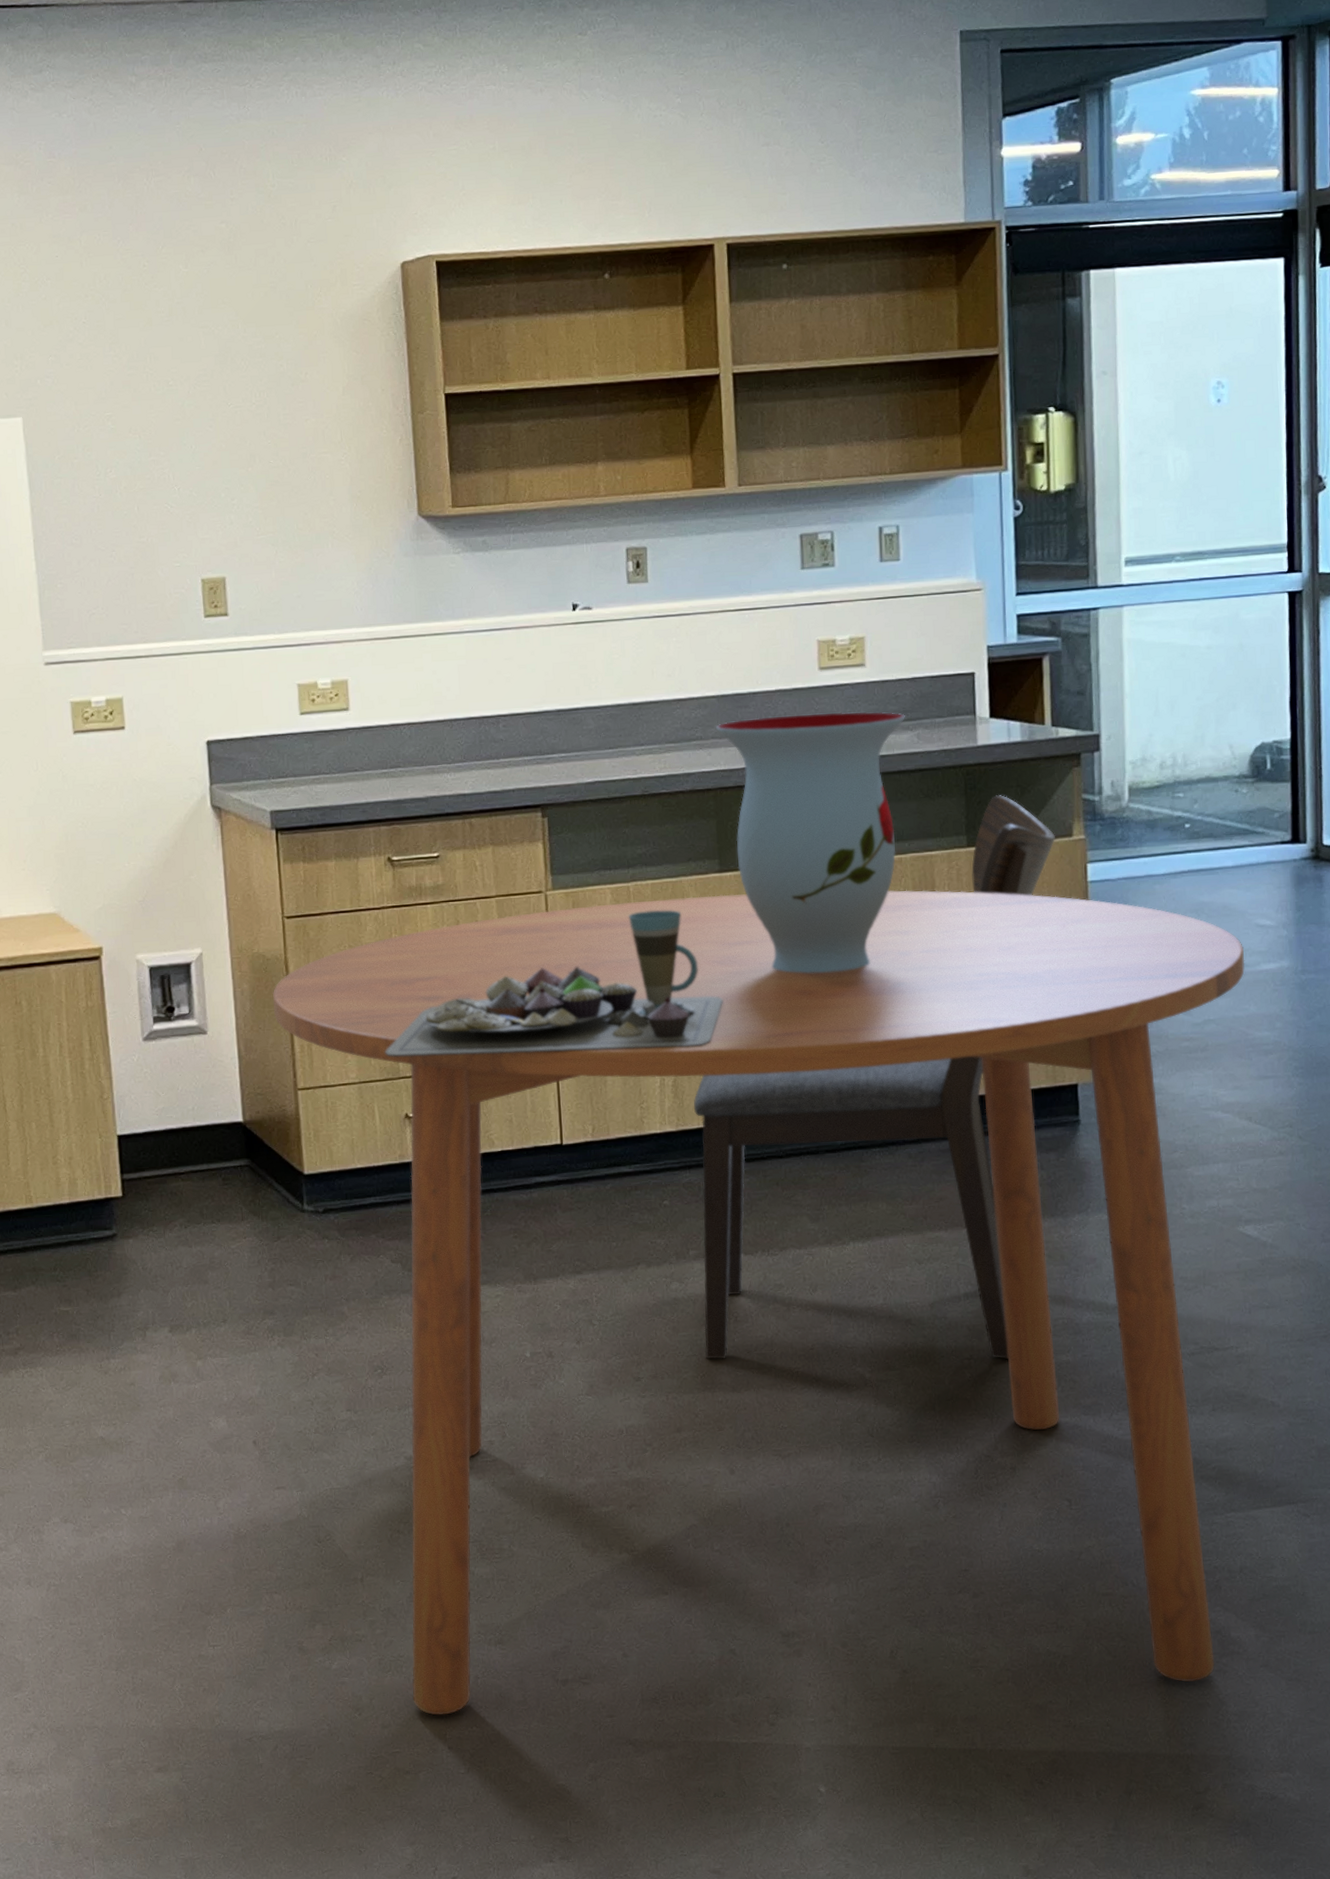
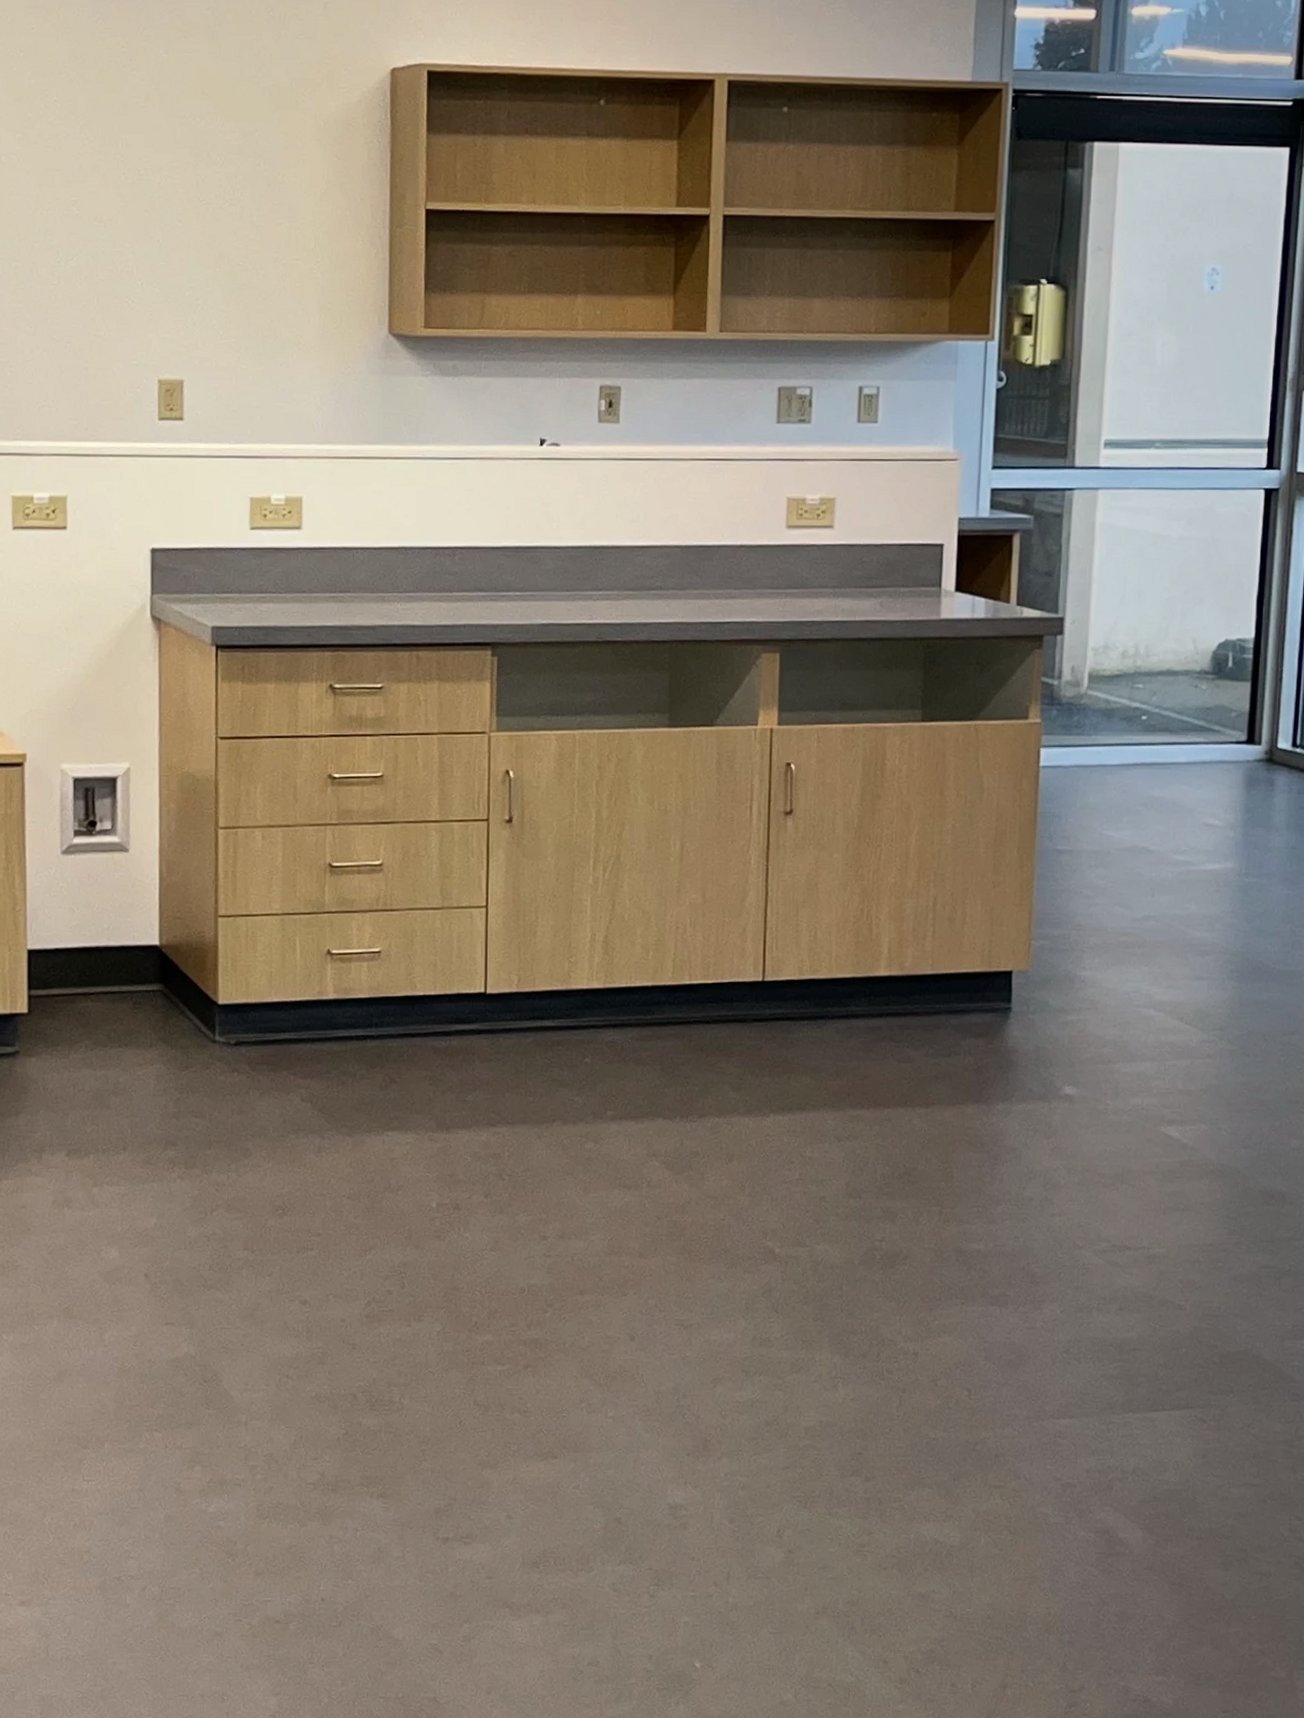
dining table: present [272,890,1245,1716] -> none [199,750,1190,1580]
food plate: present [384,910,724,1057] -> none [311,761,662,904]
chair: present [693,794,1055,1360] -> none [614,670,1011,1243]
vase: present [716,711,905,973] -> none [677,571,870,838]

